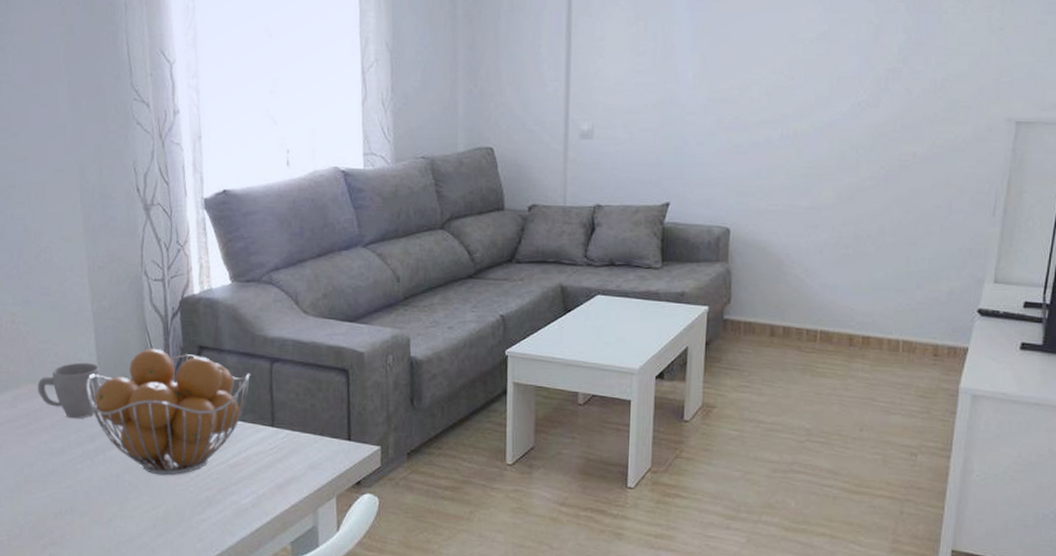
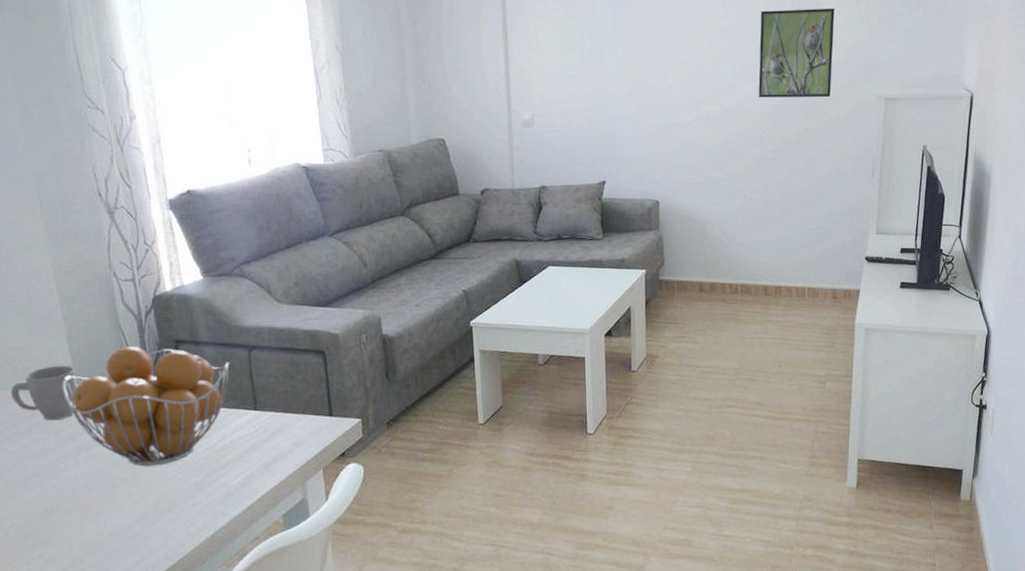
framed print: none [857,14,959,119] -> present [758,8,835,98]

